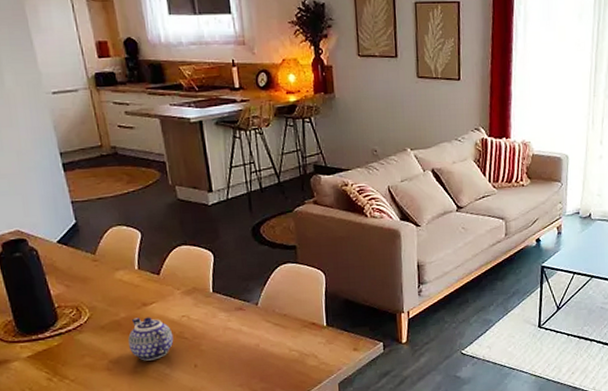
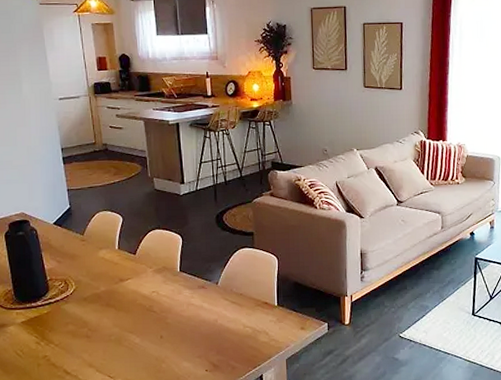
teapot: present [128,317,174,361] -> none [106,291,144,331]

